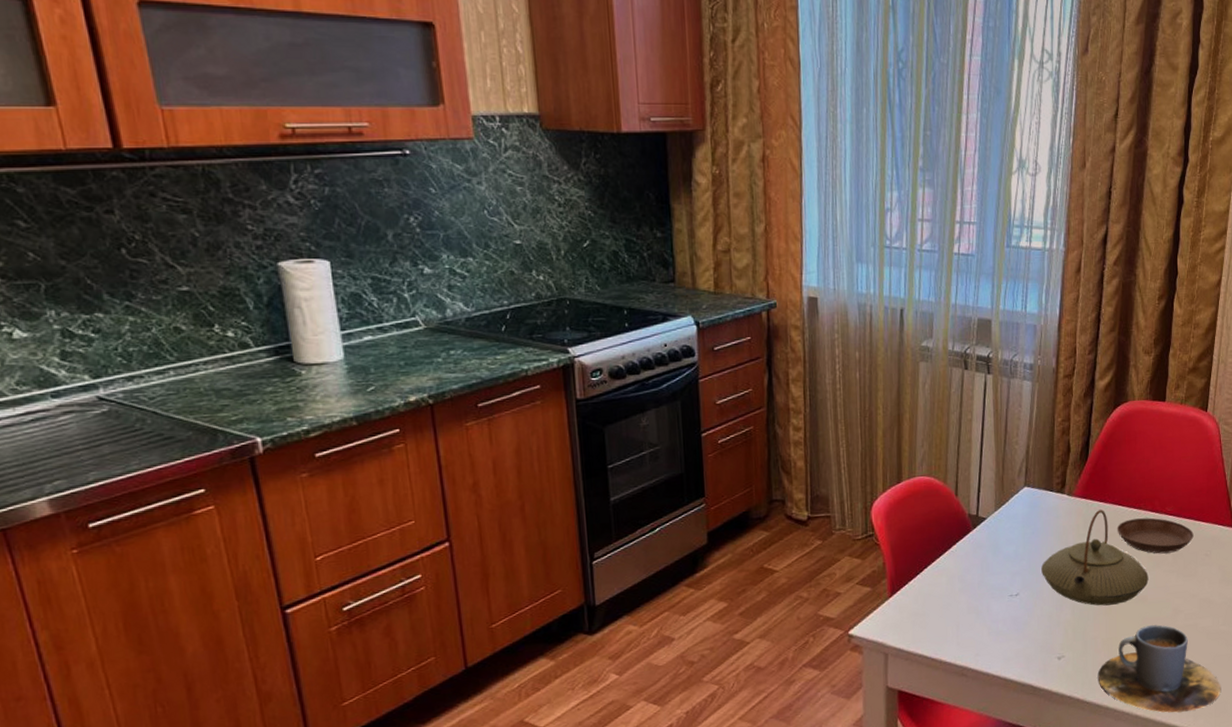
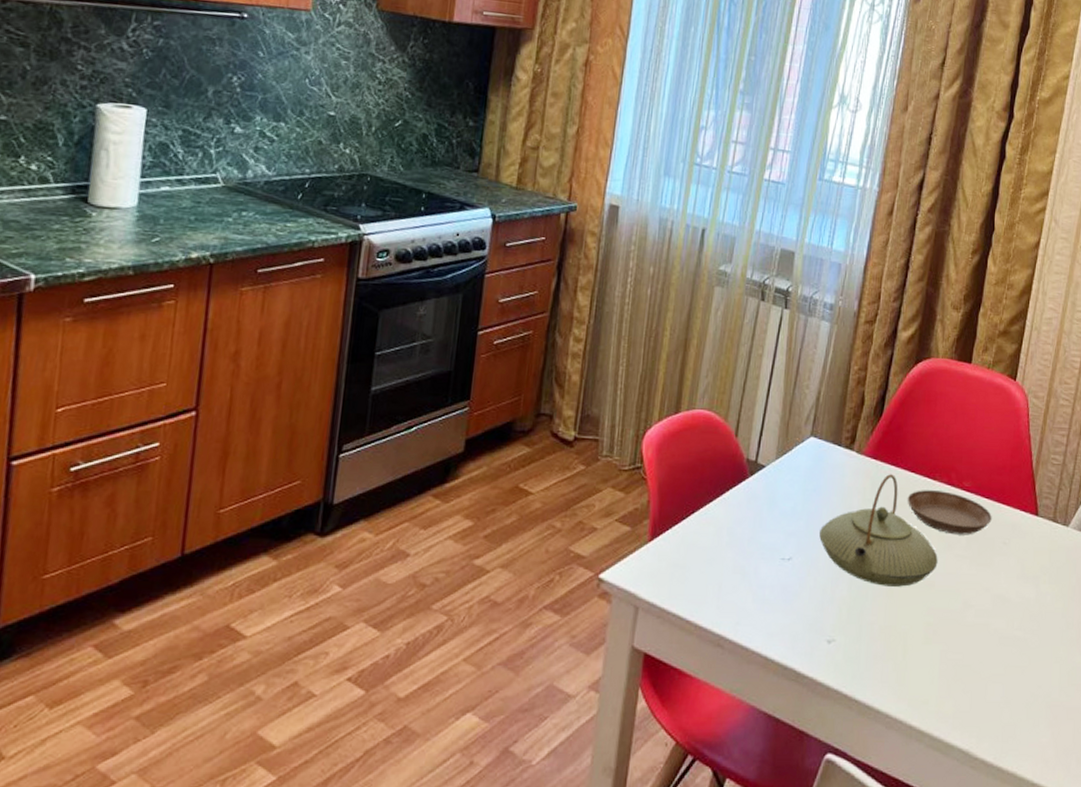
cup: present [1097,625,1220,713] -> none [870,618,1011,730]

